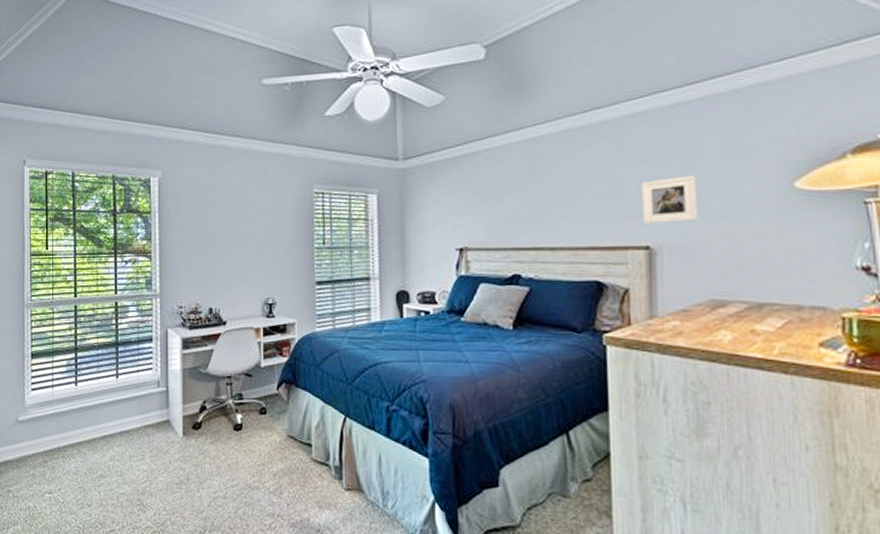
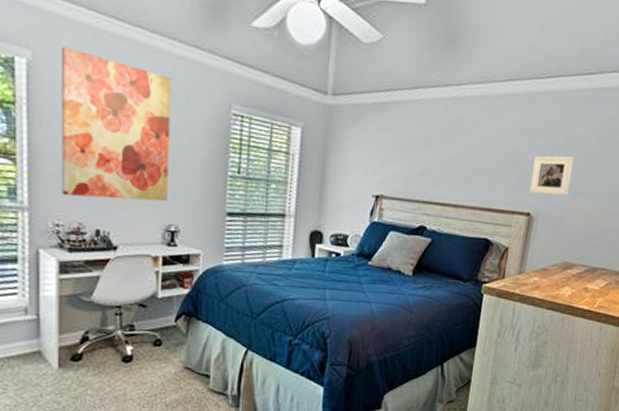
wall art: none [182,163,264,282] -> present [62,46,171,202]

